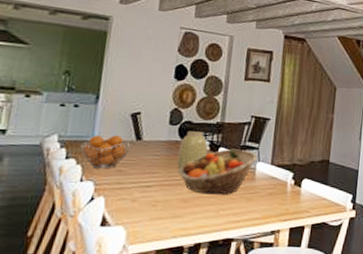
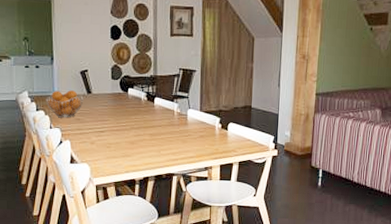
vase: present [177,131,208,170] -> none [122,84,145,118]
fruit basket: present [178,148,258,195] -> none [124,98,188,138]

